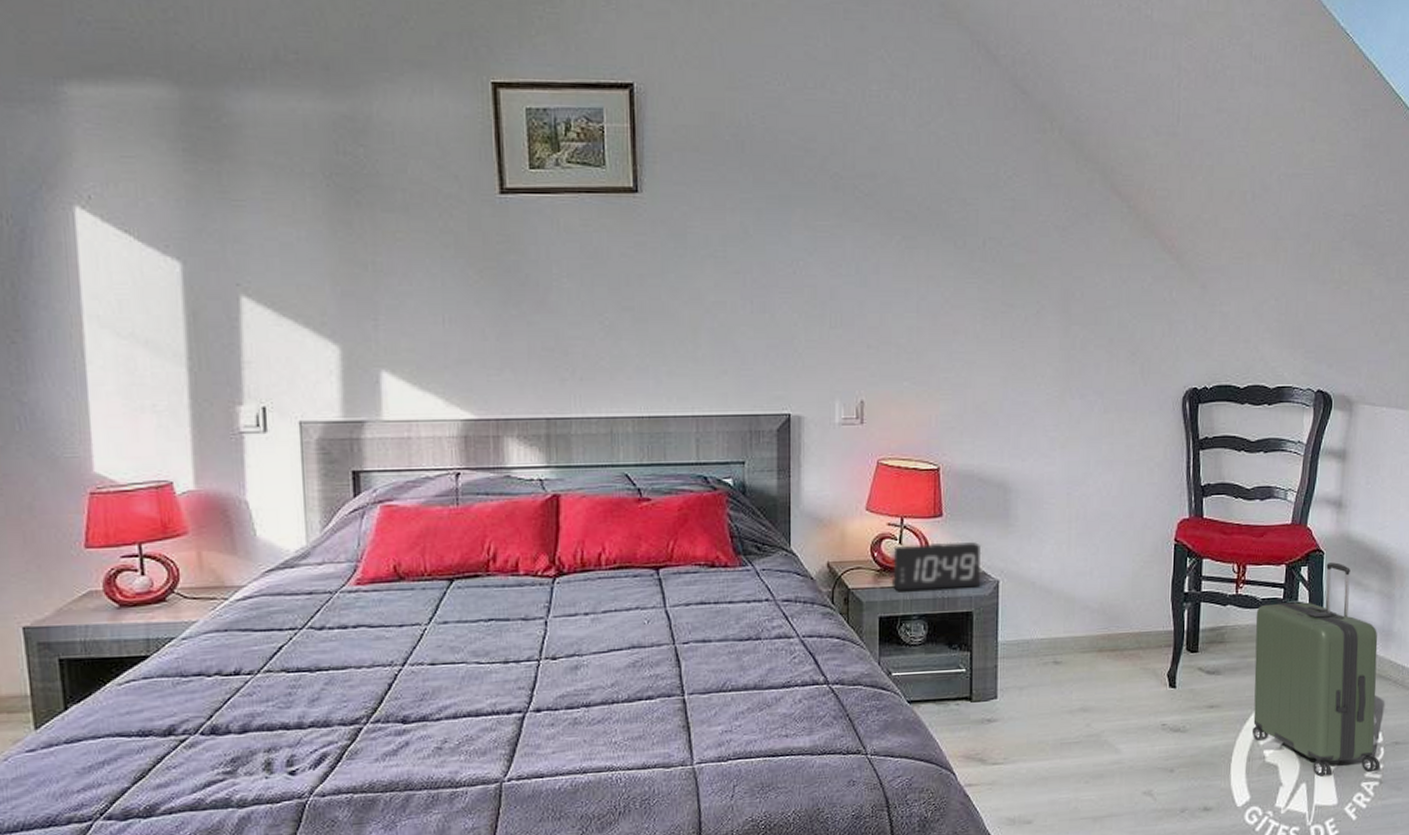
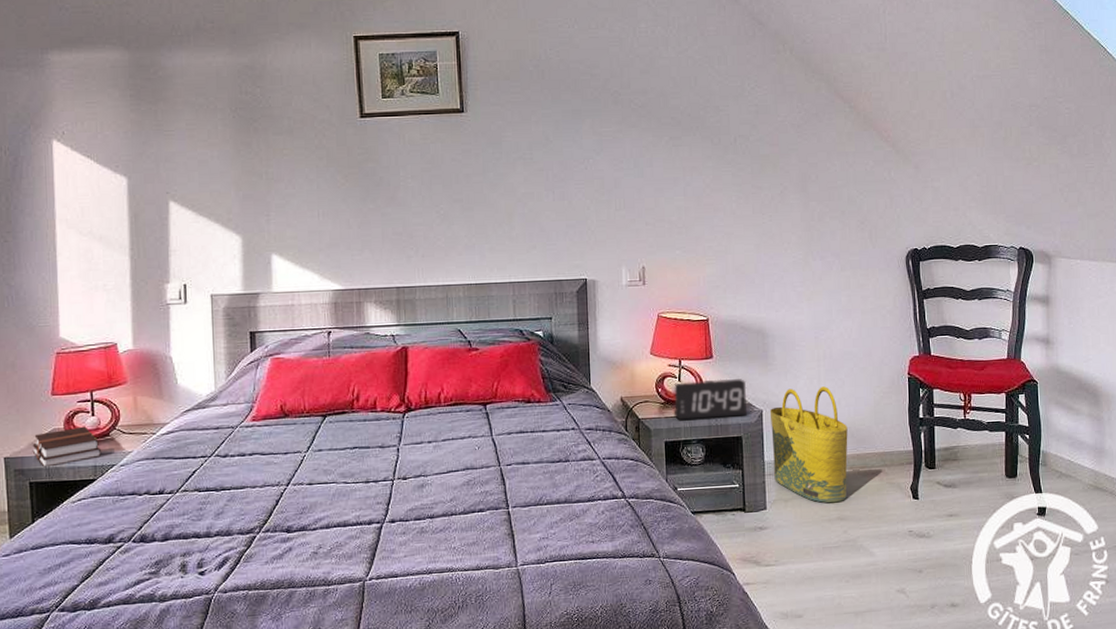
hardback book: none [60,588,156,640] -> present [32,426,102,467]
tote bag: none [1007,553,1099,692] -> present [769,386,848,503]
suitcase: present [1251,562,1381,777] -> none [983,390,1105,577]

